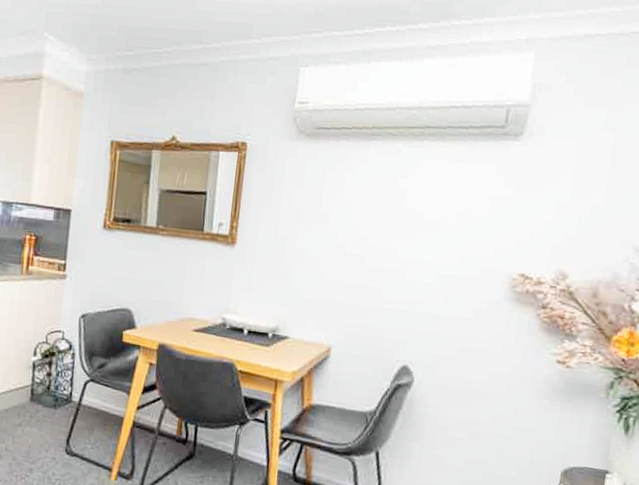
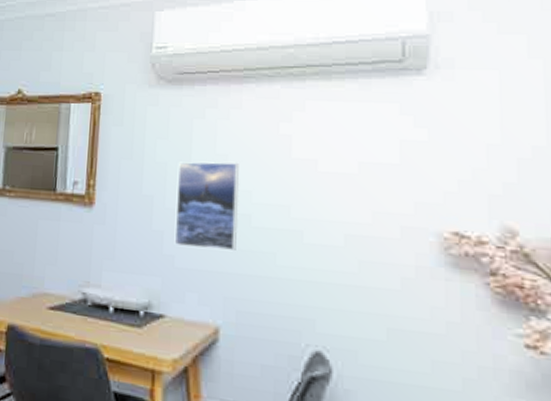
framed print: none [301,208,360,286] -> present [174,161,239,252]

